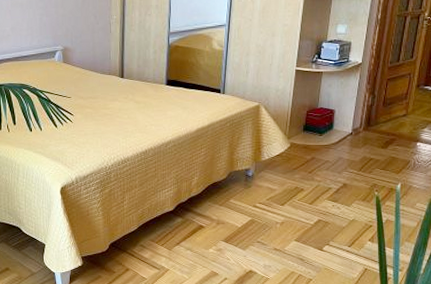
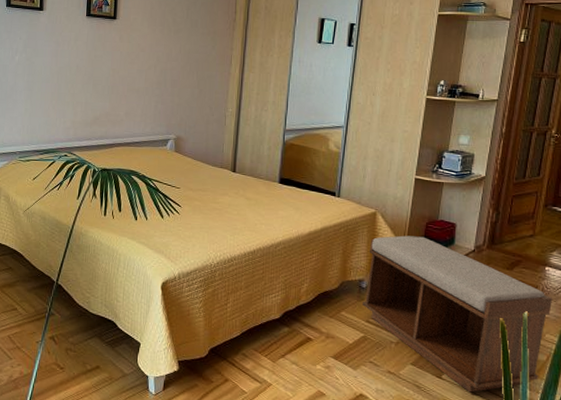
bench: none [249,124,424,260] -> present [363,235,553,393]

